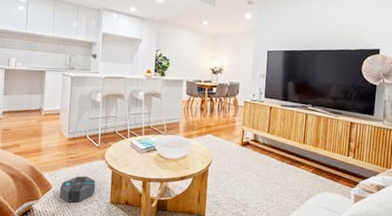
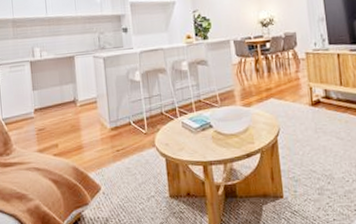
speaker: present [59,176,95,203] -> none [109,169,150,204]

